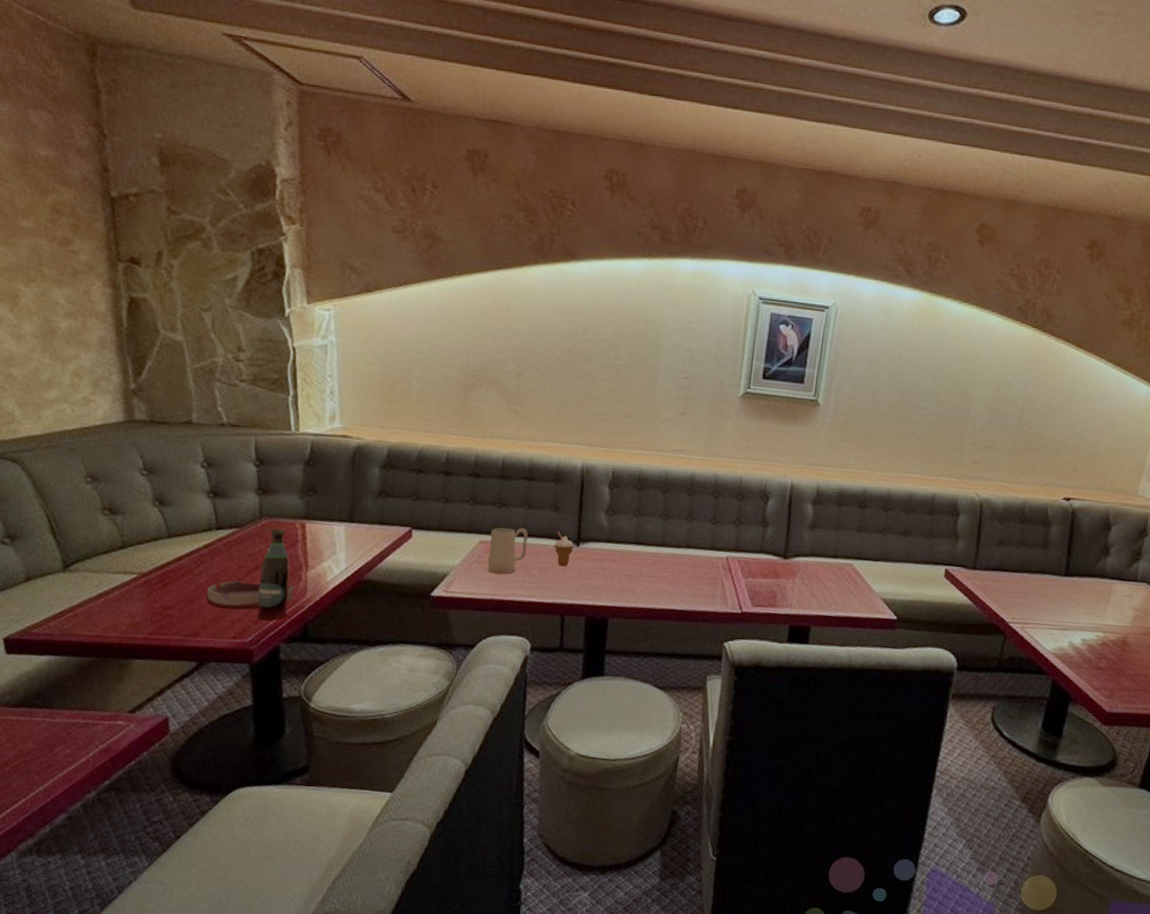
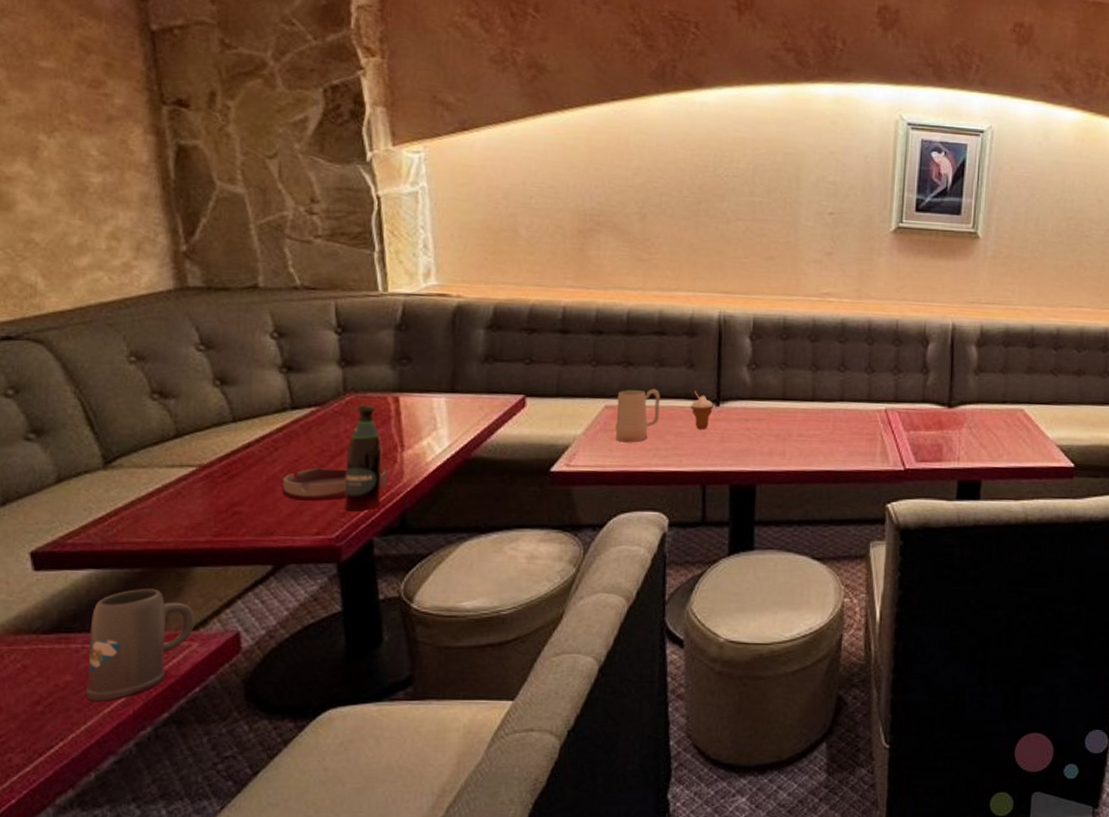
beer mug: none [43,674,133,768] -> present [85,588,196,702]

